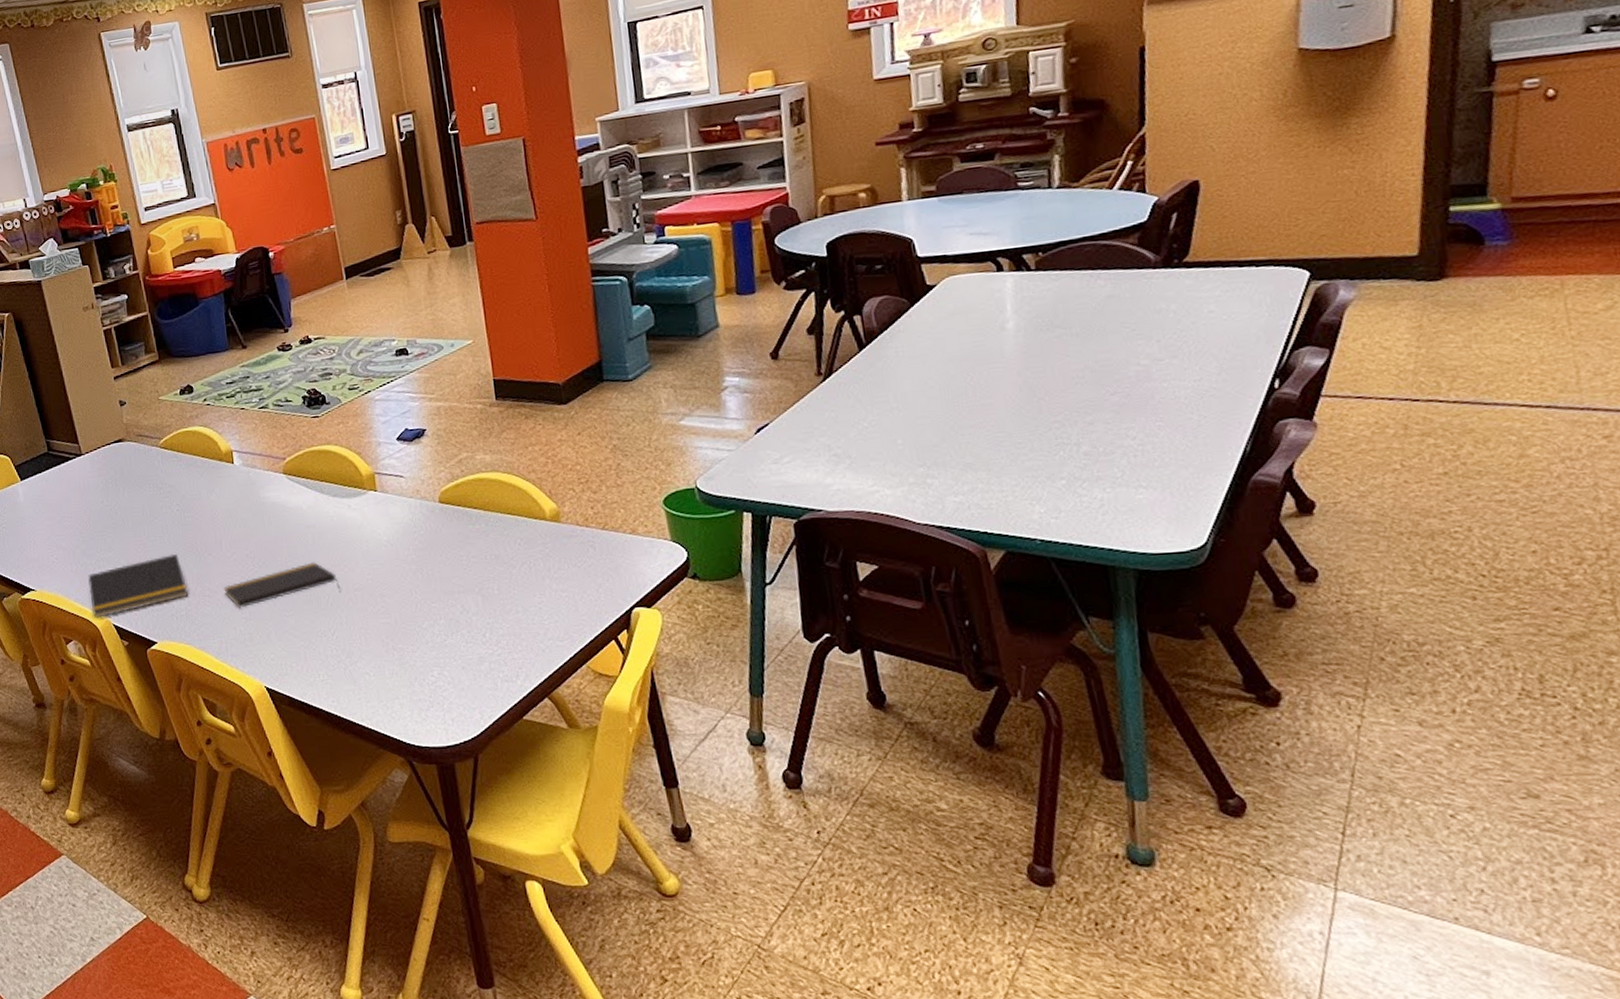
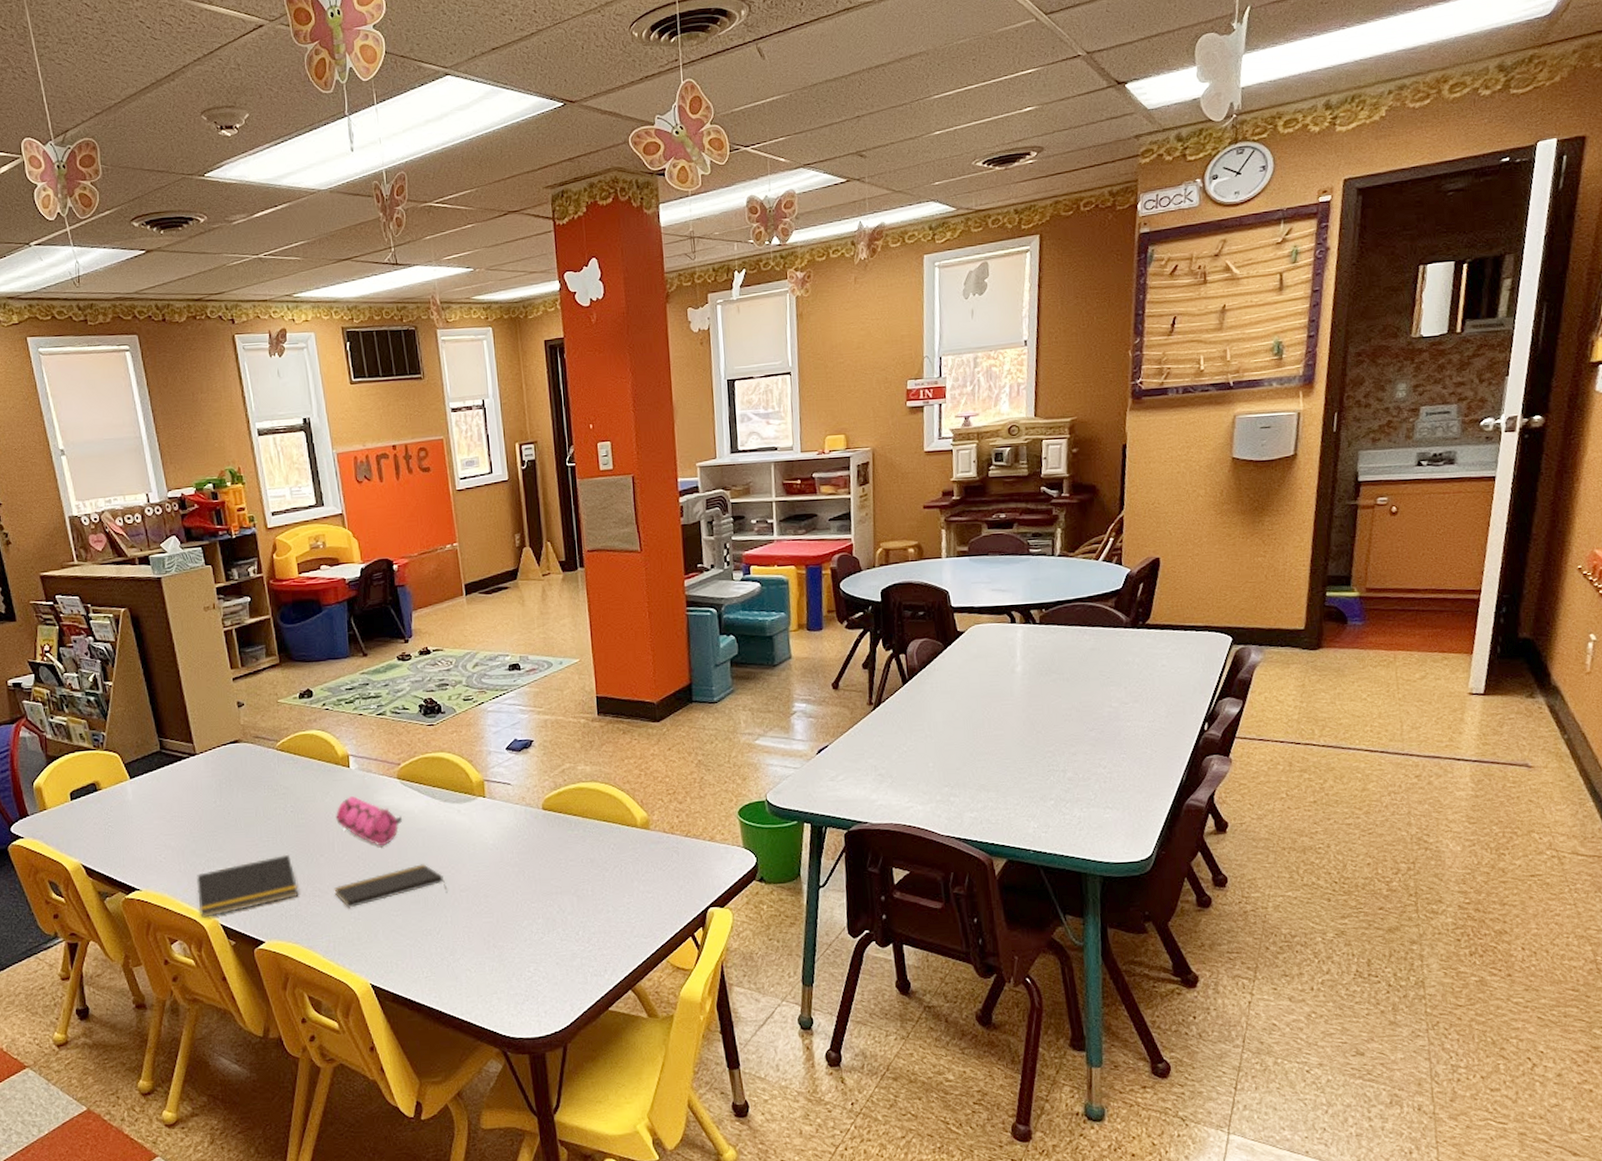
pencil case: none [222,493,290,544] -> present [336,796,402,846]

